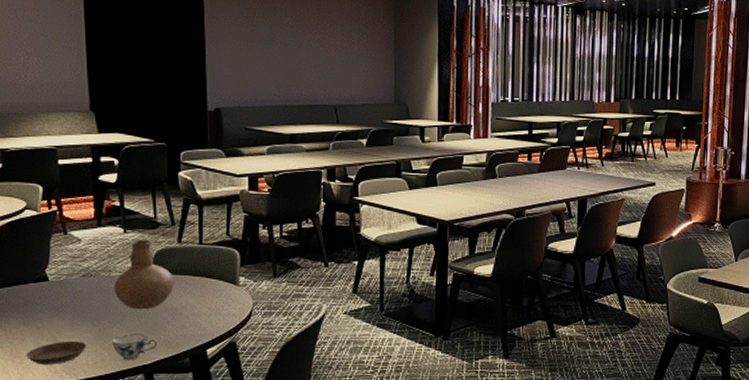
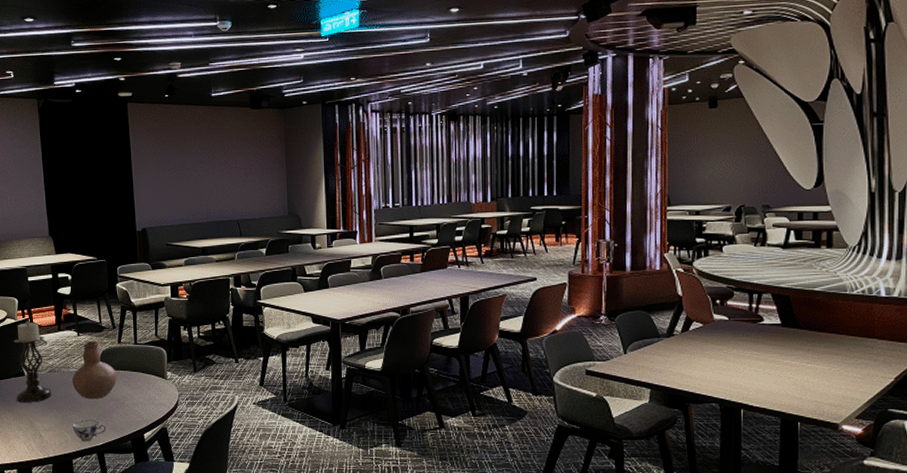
saucer: present [26,340,87,365] -> none [11,425,55,444]
candle holder: none [35,213,86,313] -> present [14,320,52,402]

